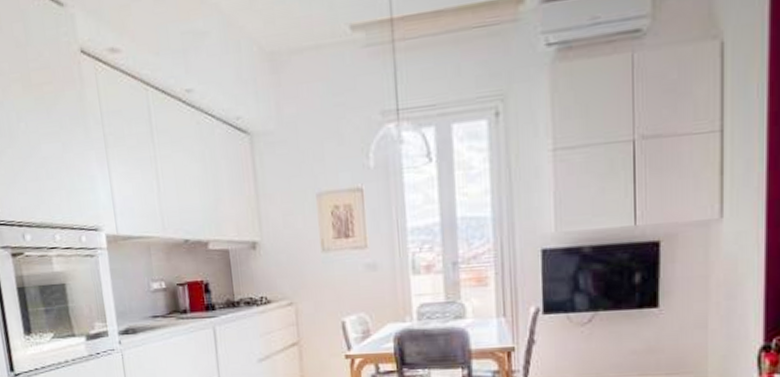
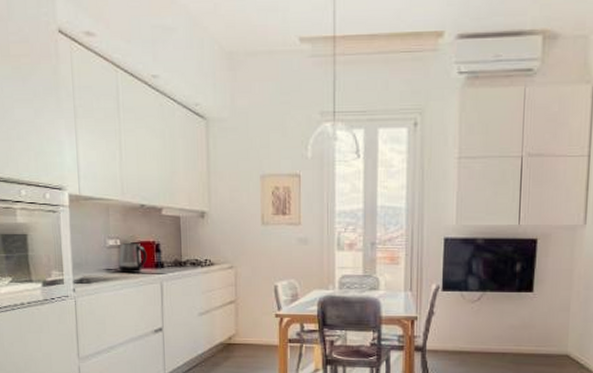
kettle: none [165,283,196,319] -> present [118,242,147,273]

